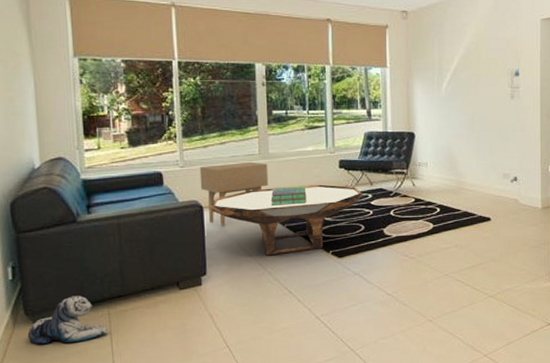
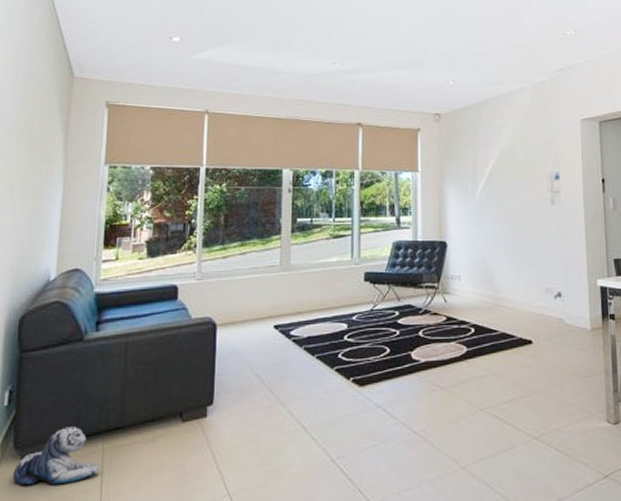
side table: present [199,161,269,226] -> none [216,273,289,347]
coffee table: present [209,184,363,256] -> none [222,300,389,383]
stack of books: present [270,186,307,207] -> none [288,301,328,325]

